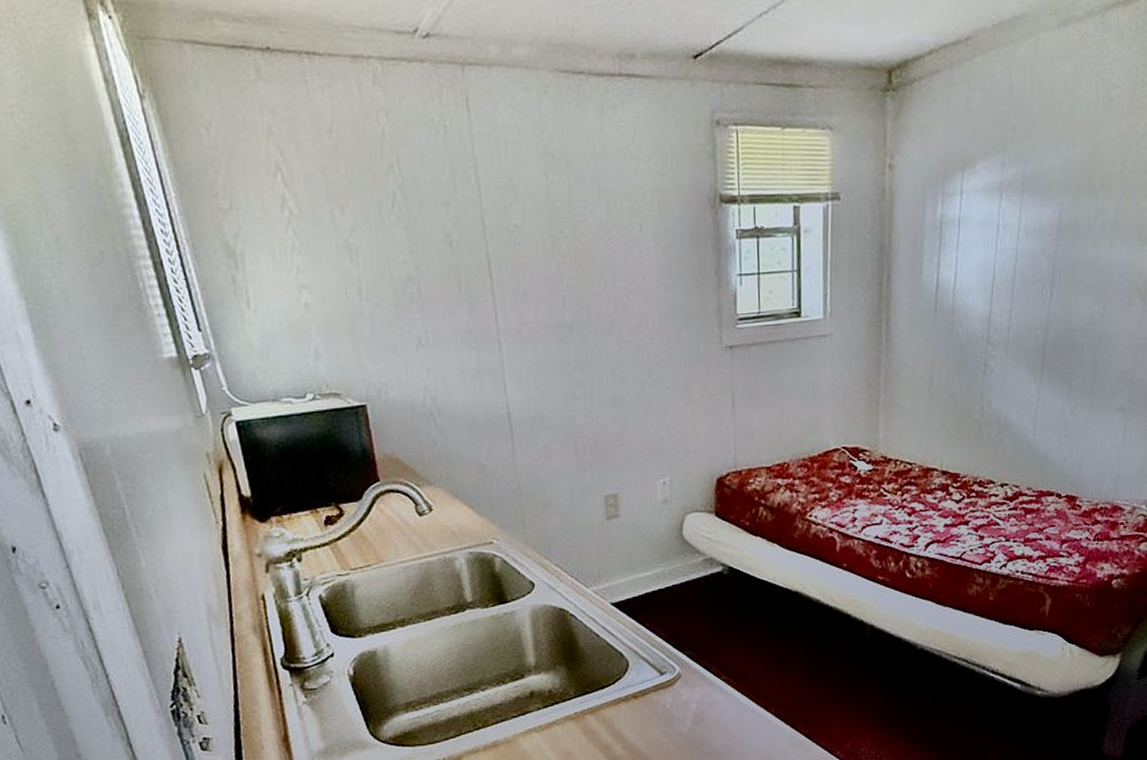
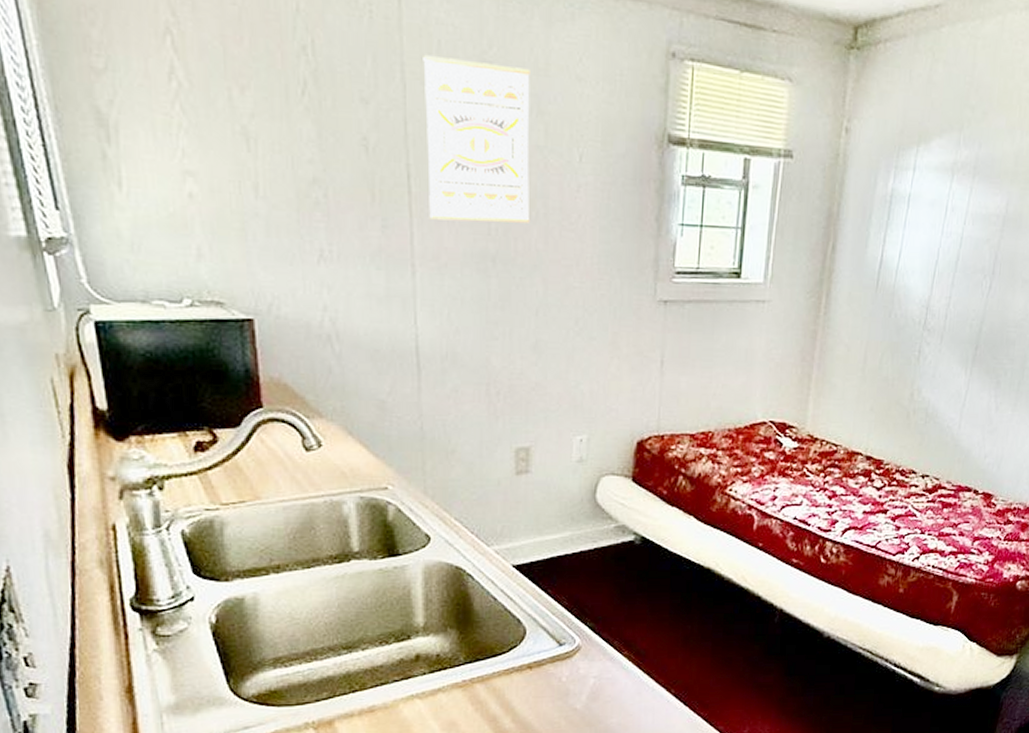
wall art: none [493,155,600,299] -> present [423,54,530,223]

